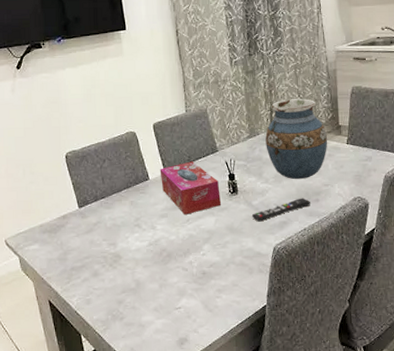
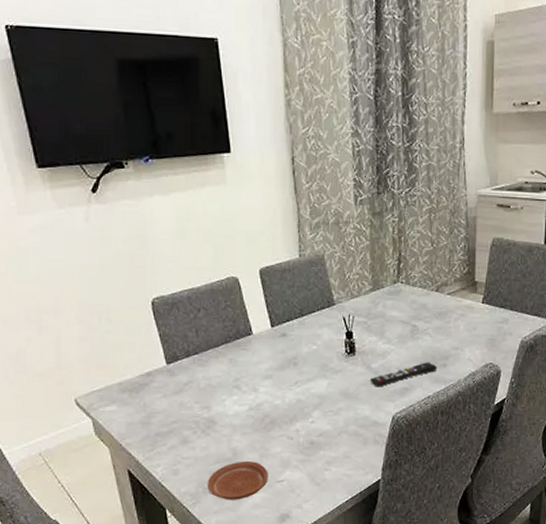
plate: none [115,290,167,326] -> present [207,460,268,500]
tissue box: present [159,161,222,215] -> none [265,315,336,376]
vase: present [265,99,328,179] -> none [390,248,462,340]

